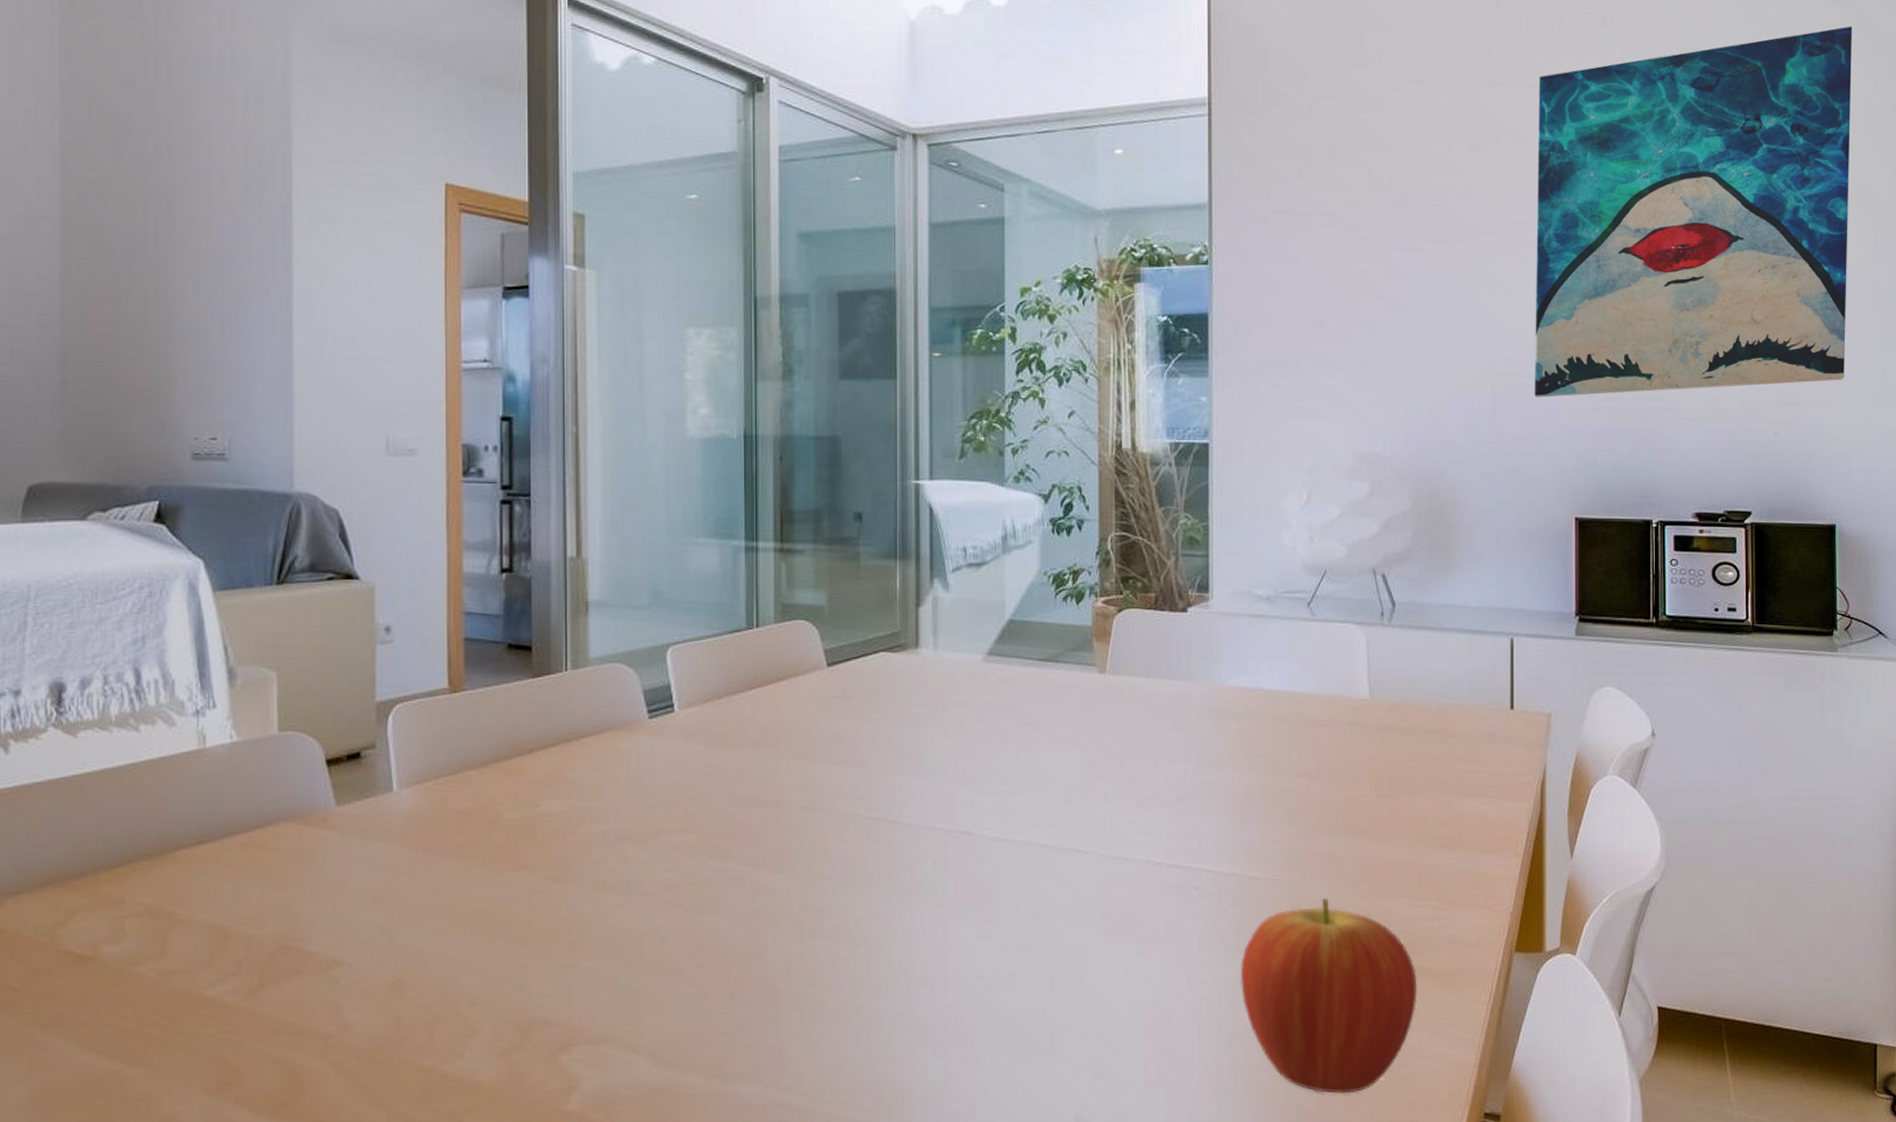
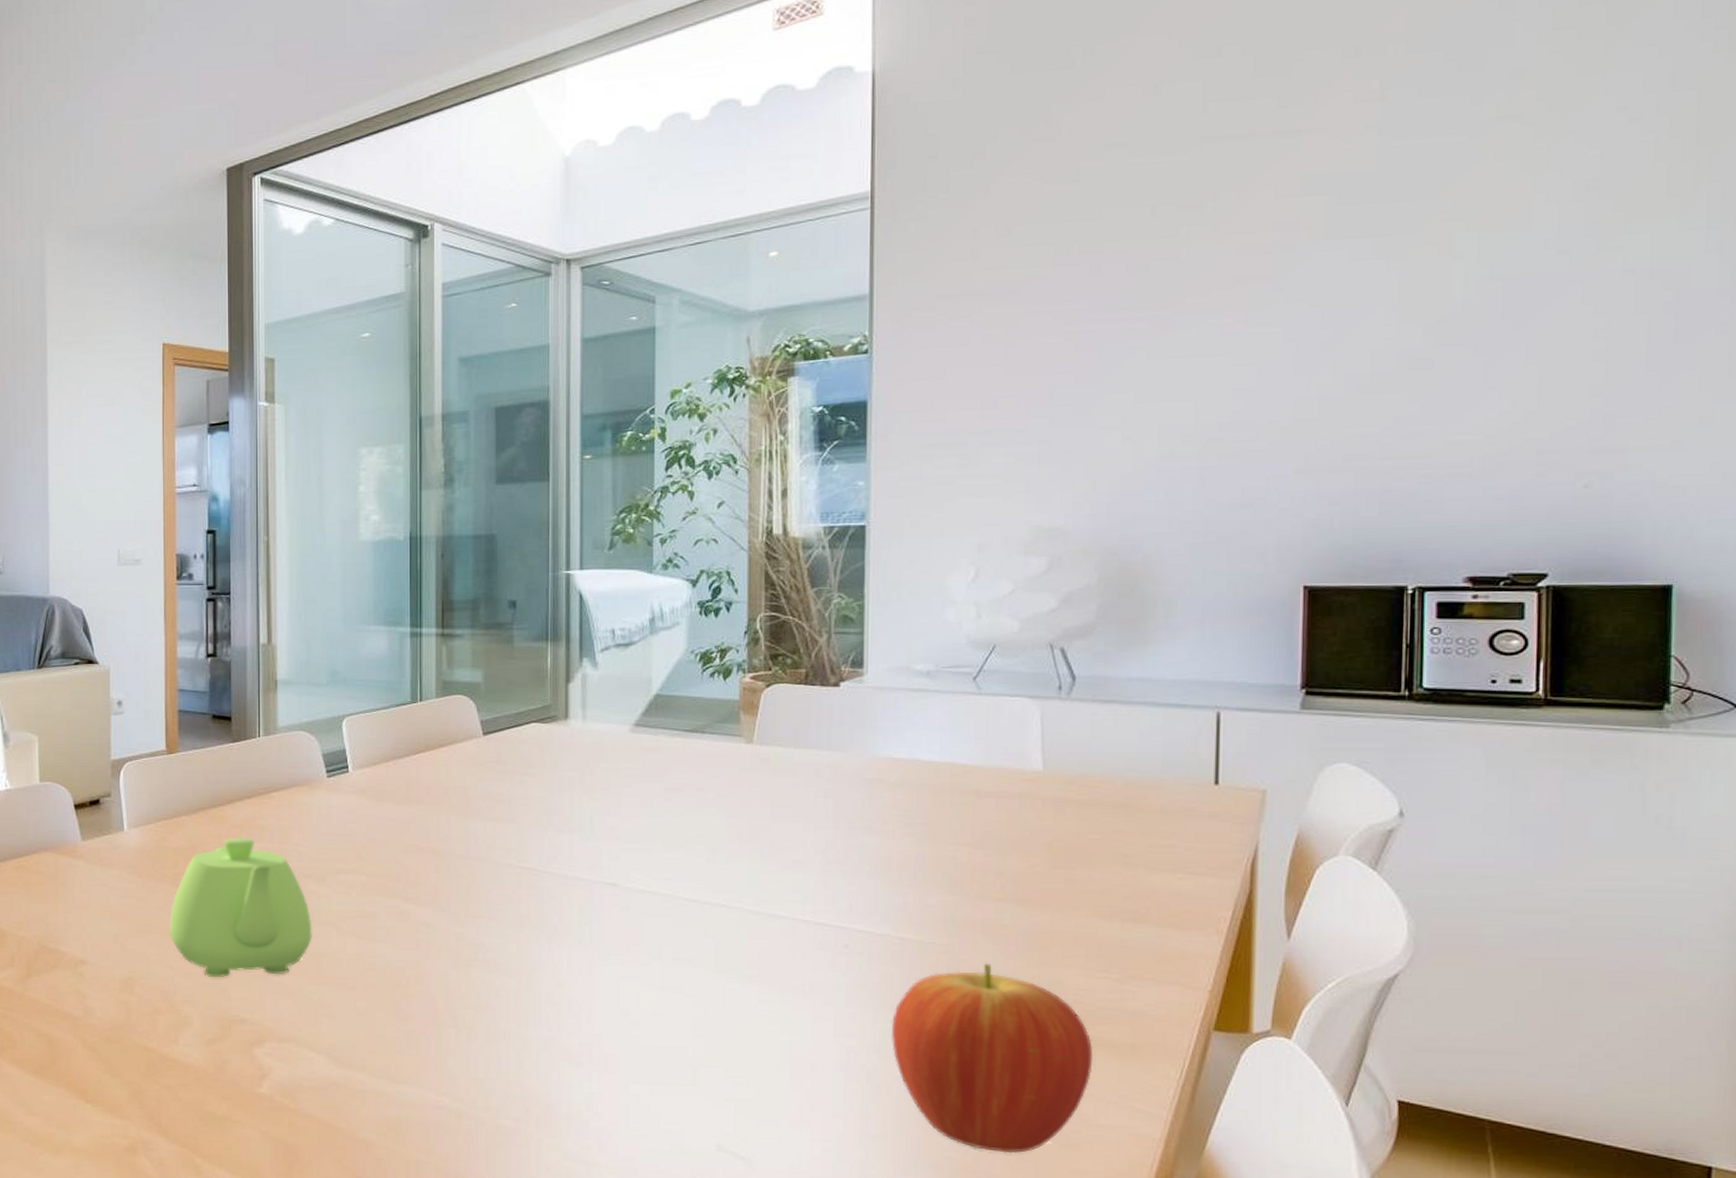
teapot: none [451,794,631,971] -> present [168,837,312,978]
wall art: present [1534,26,1853,398] -> none [1253,10,1722,462]

